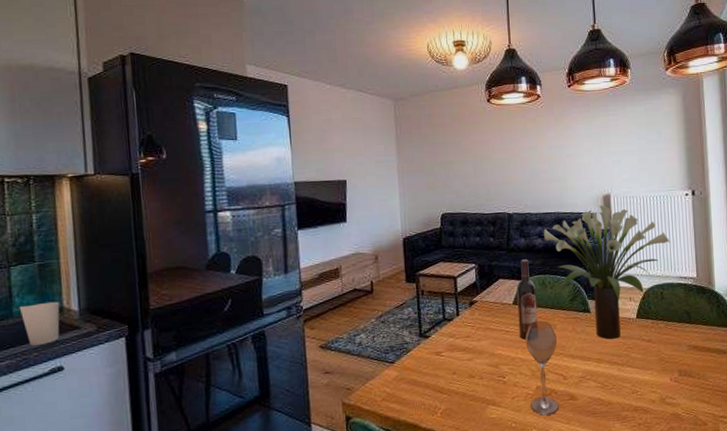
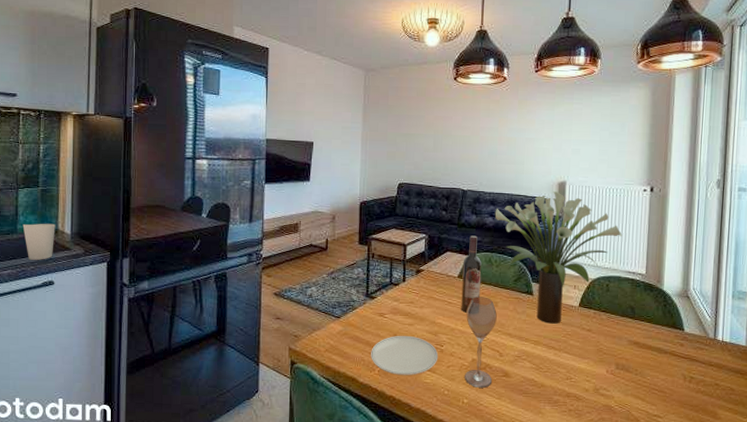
plate: none [431,371,502,415] -> present [371,335,439,376]

